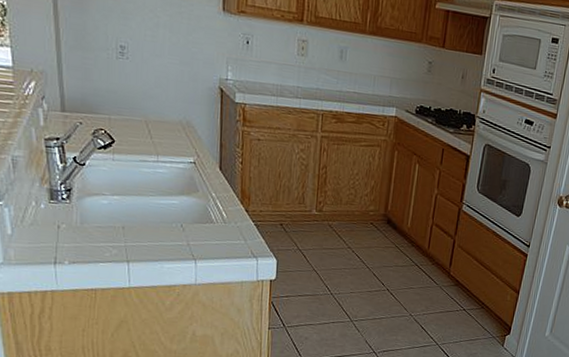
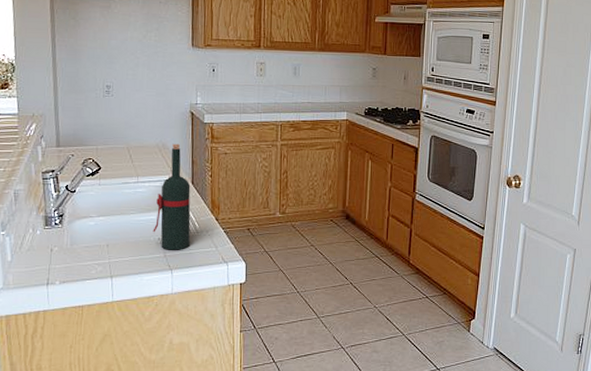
wine bottle: none [174,122,218,240] -> present [153,143,191,250]

